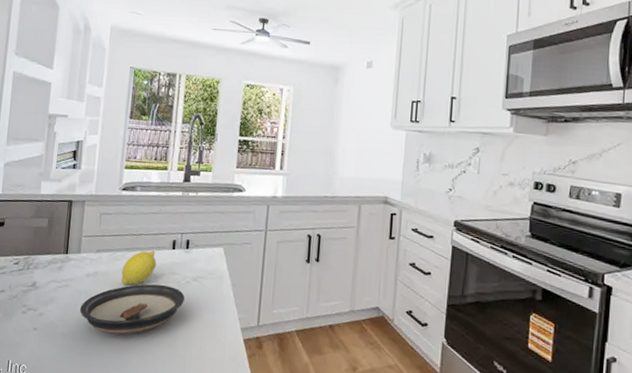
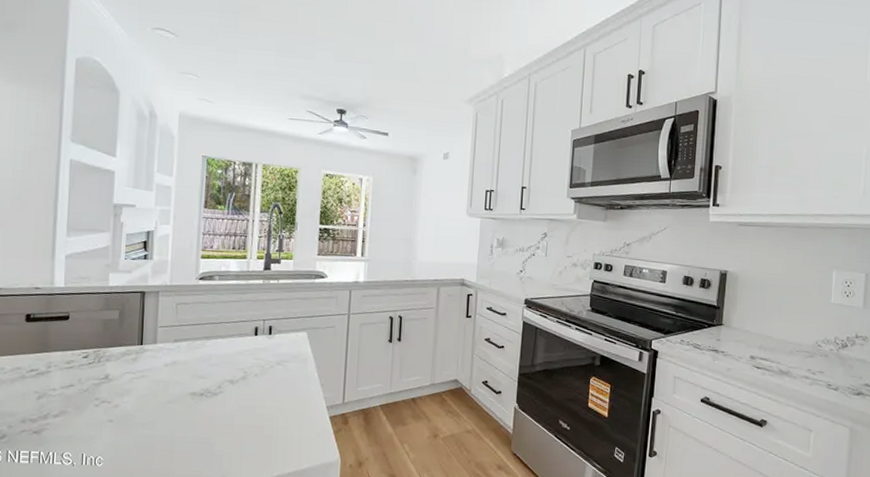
saucer: present [79,284,185,335] -> none [158,370,269,421]
fruit: present [121,251,157,285] -> none [202,338,239,373]

